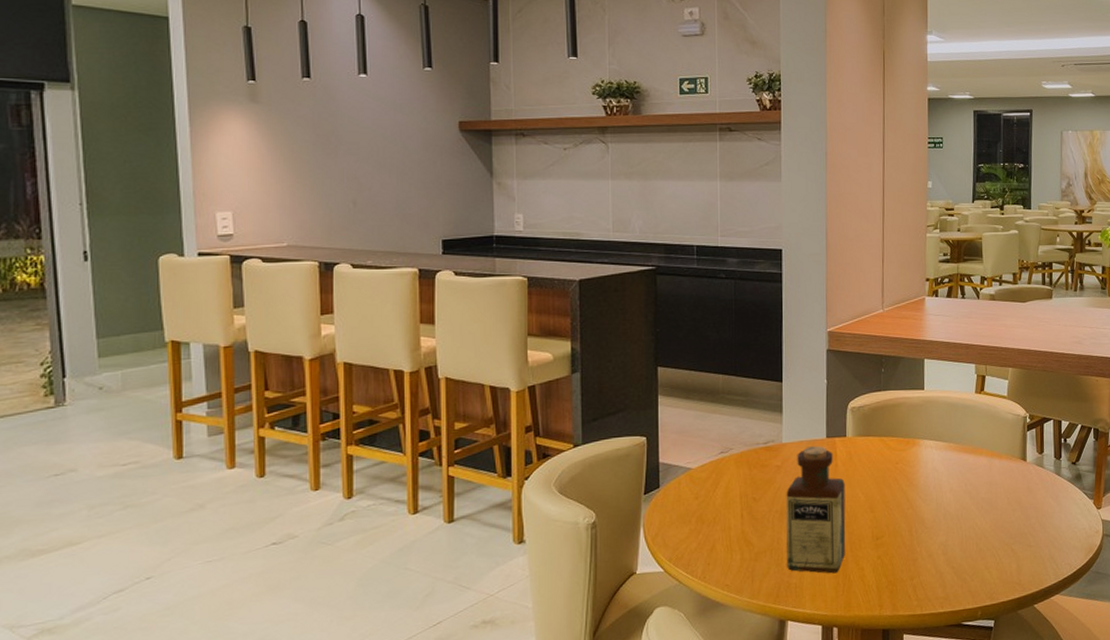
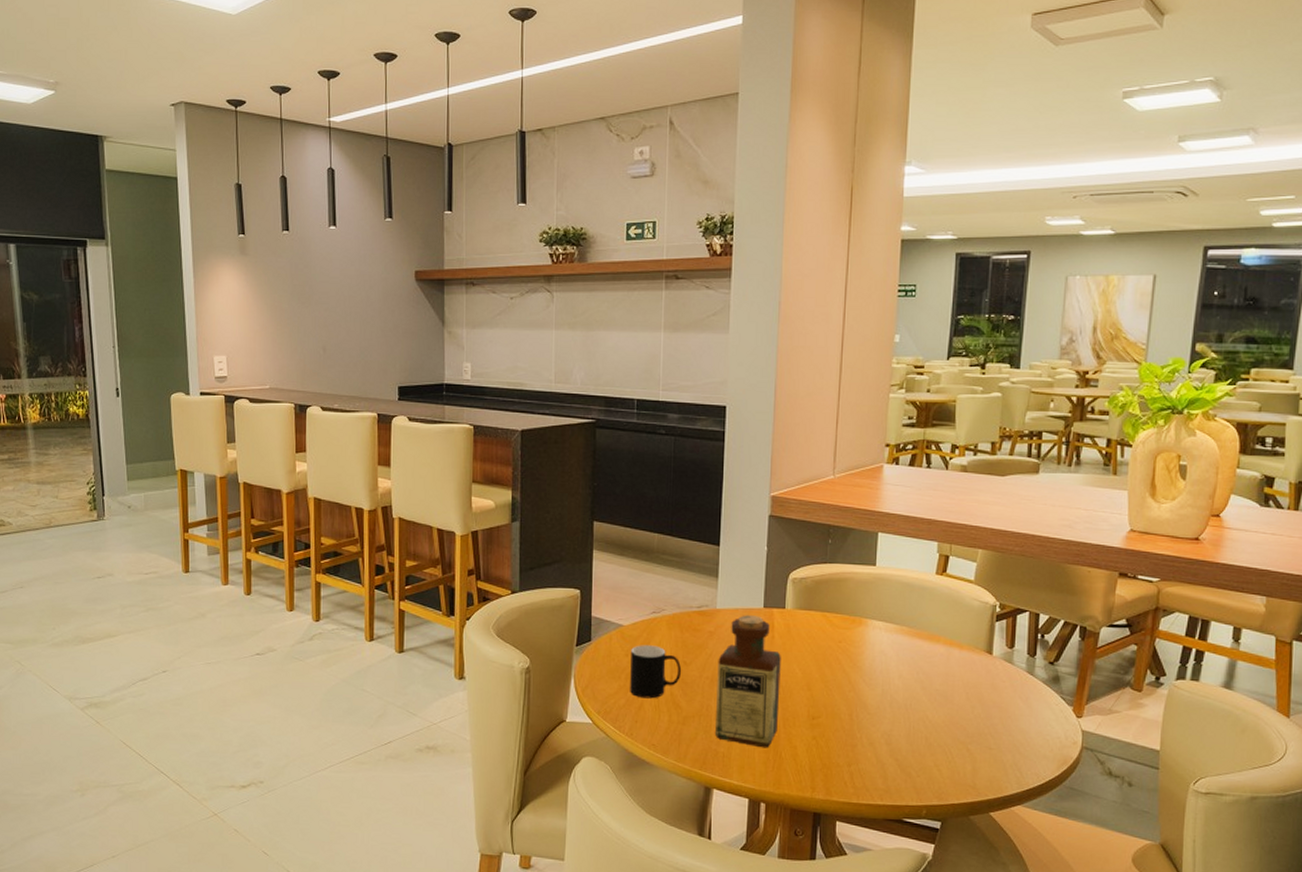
cup: none [701,485,752,540] -> present [630,645,682,699]

